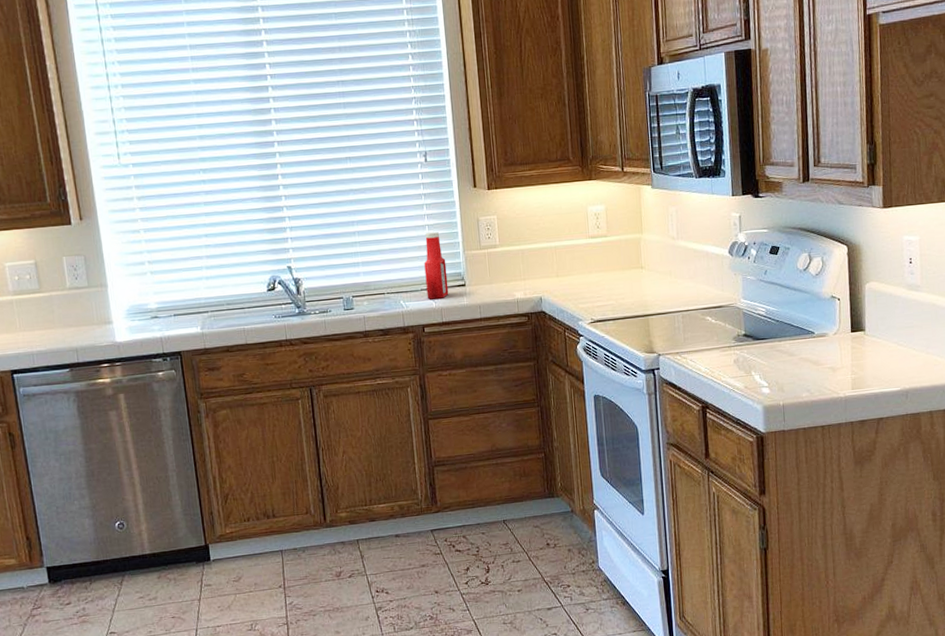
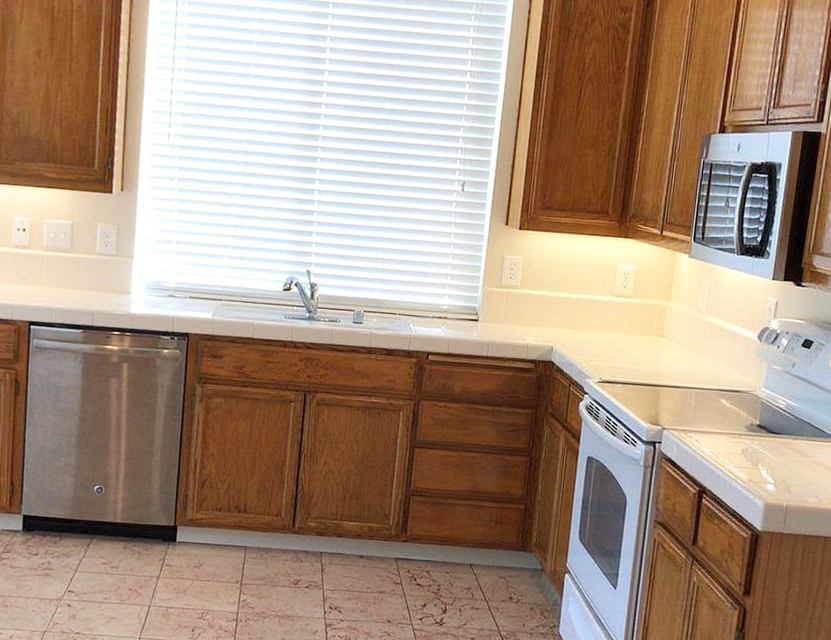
ketchup bottle: present [424,232,449,300] -> none [437,262,463,330]

